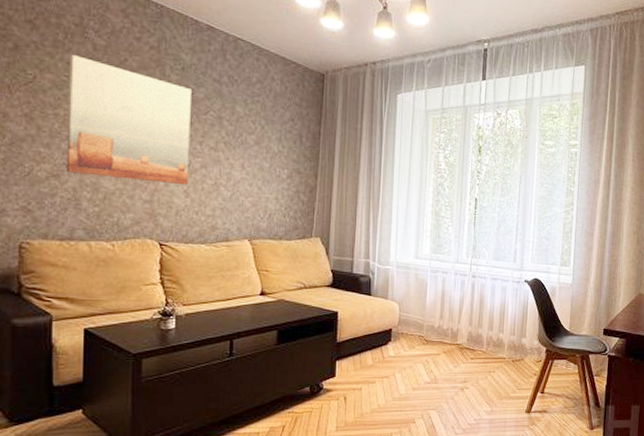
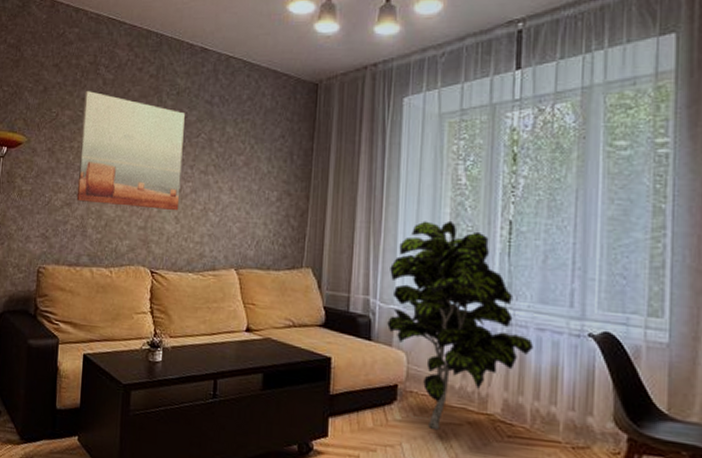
indoor plant: none [384,197,490,360] -> present [387,220,534,429]

